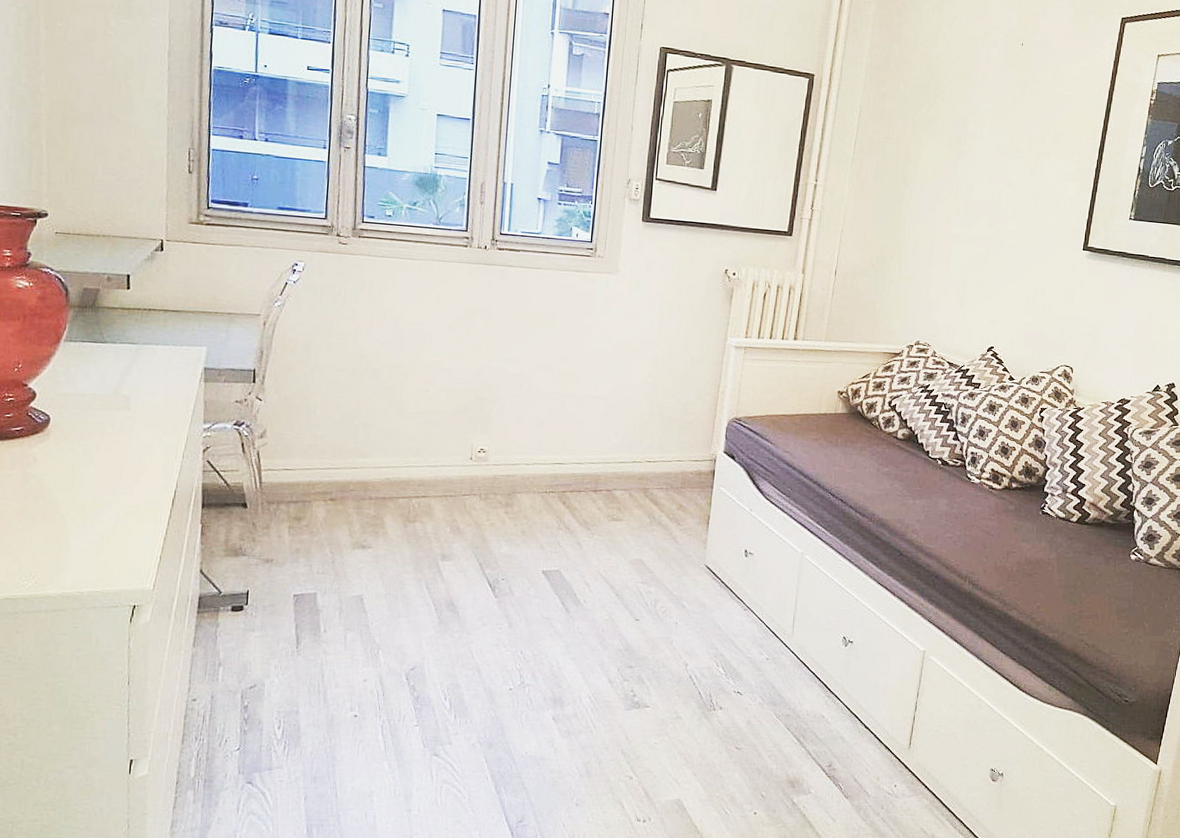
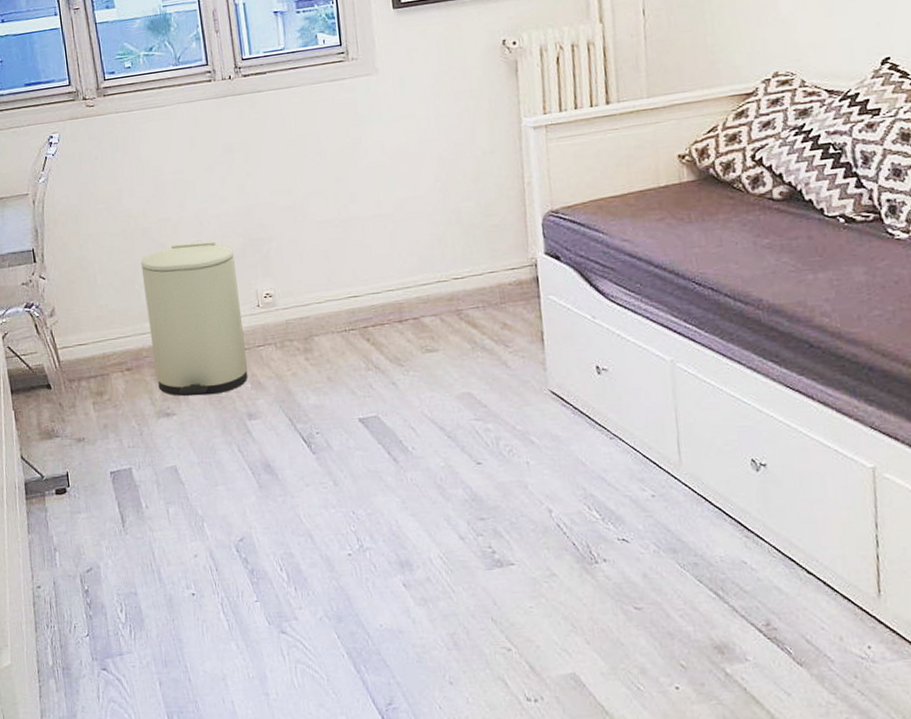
pedal bin: none [359,390,457,534] -> present [140,240,248,396]

